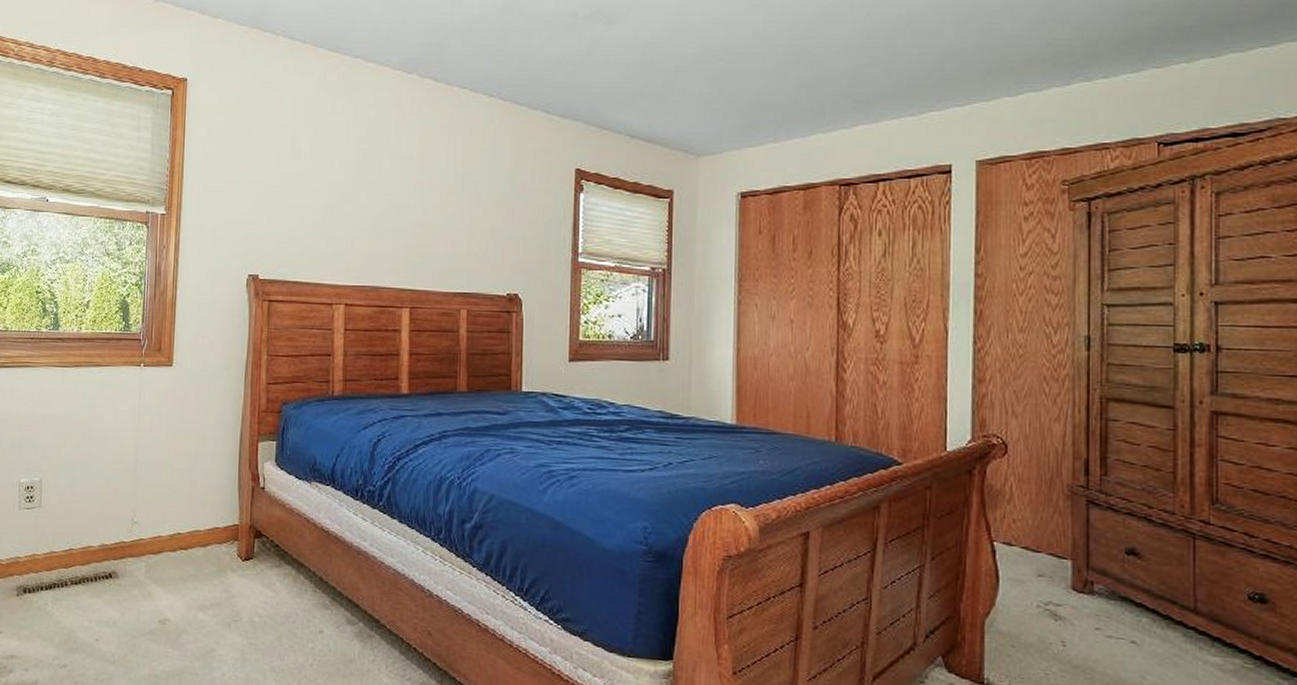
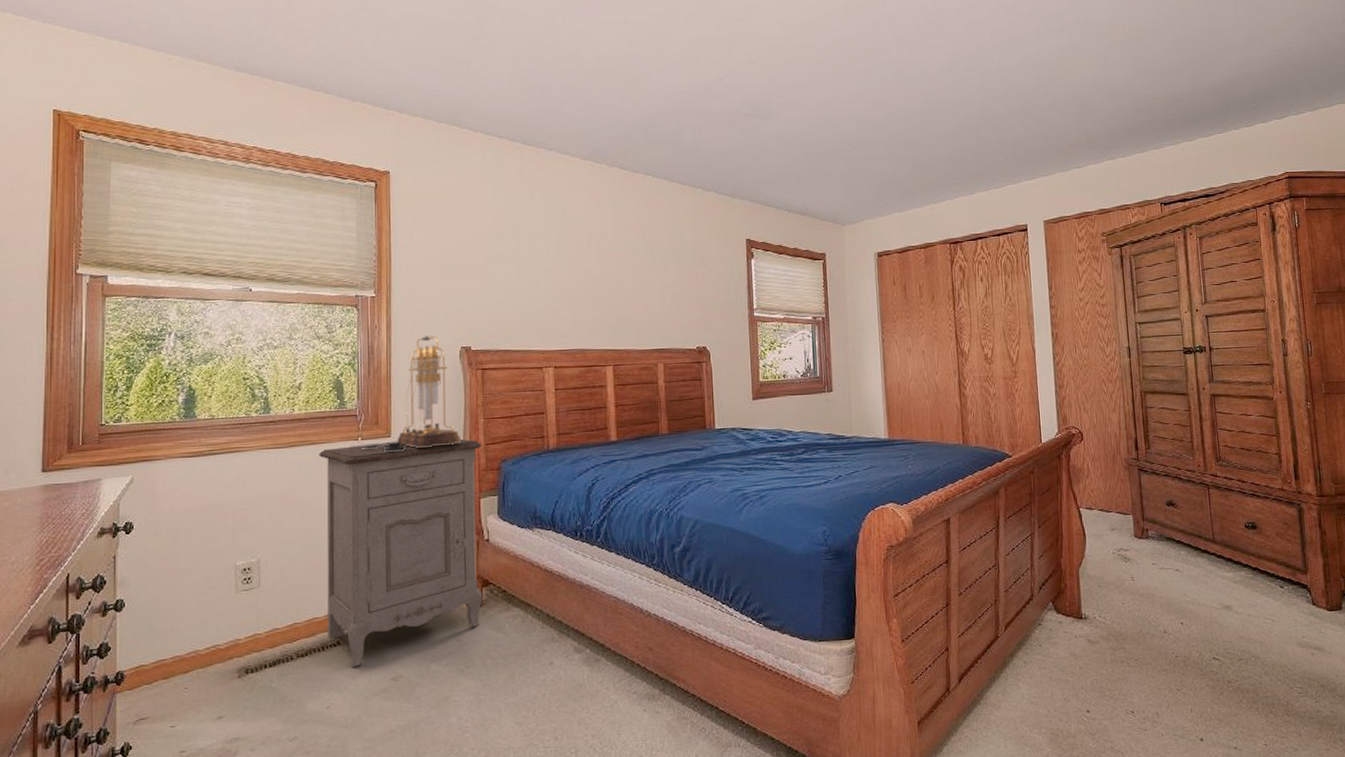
nightstand: none [101,371,263,603] -> present [319,439,483,667]
table lamp: none [132,260,243,383] -> present [350,335,462,453]

